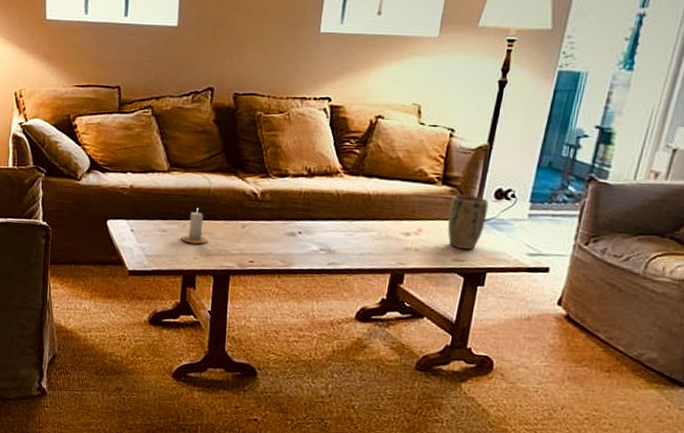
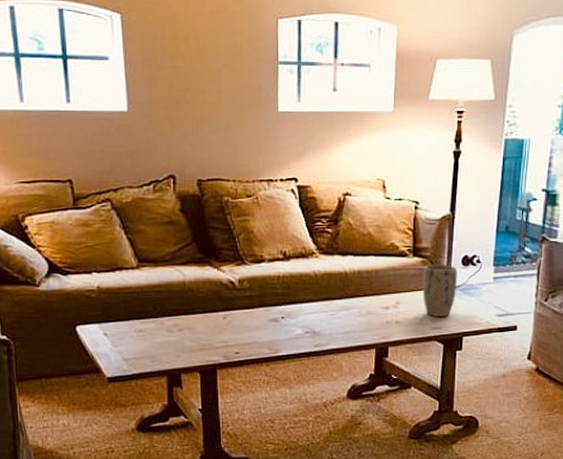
candle: present [181,208,208,245] -> none [160,303,189,342]

